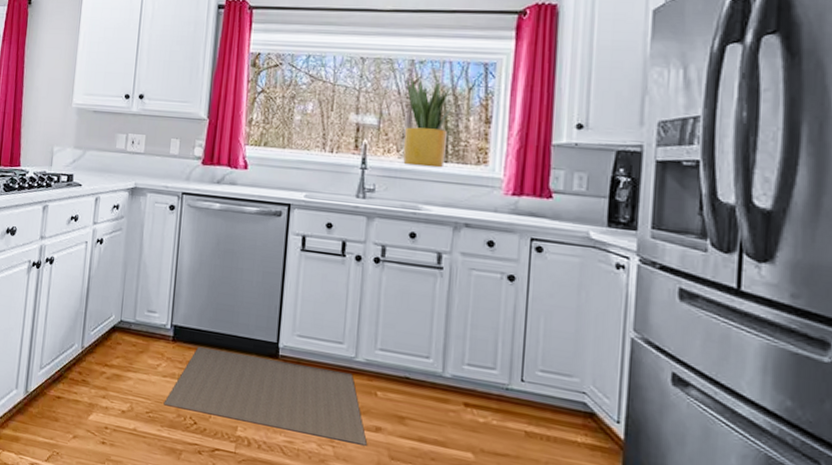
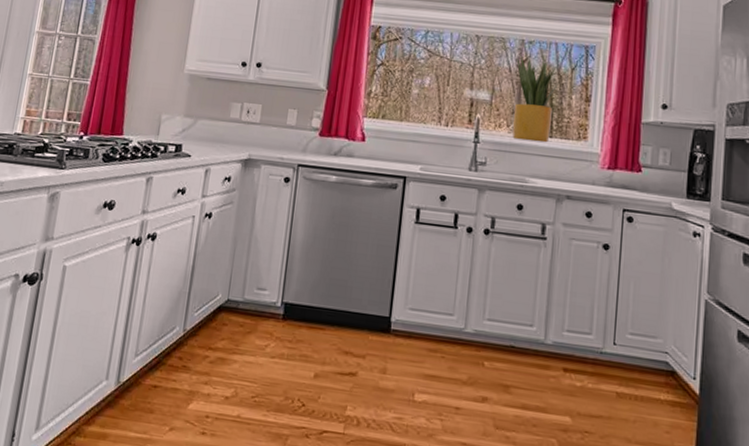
doormat: present [163,346,367,446] -> none [270,324,474,417]

